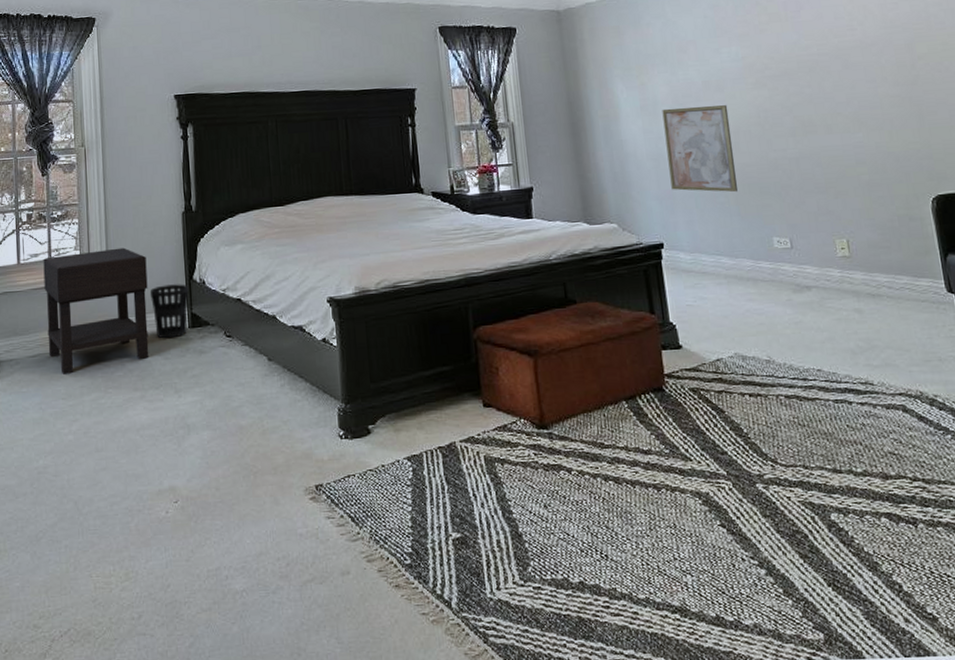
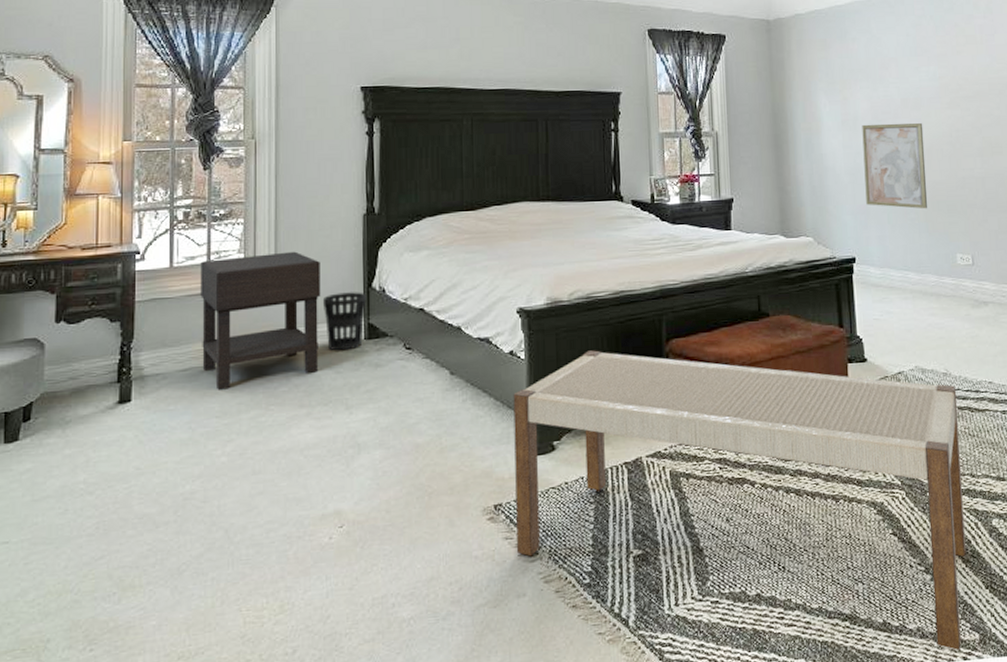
bench: none [328,337,804,651] -> present [513,350,966,651]

